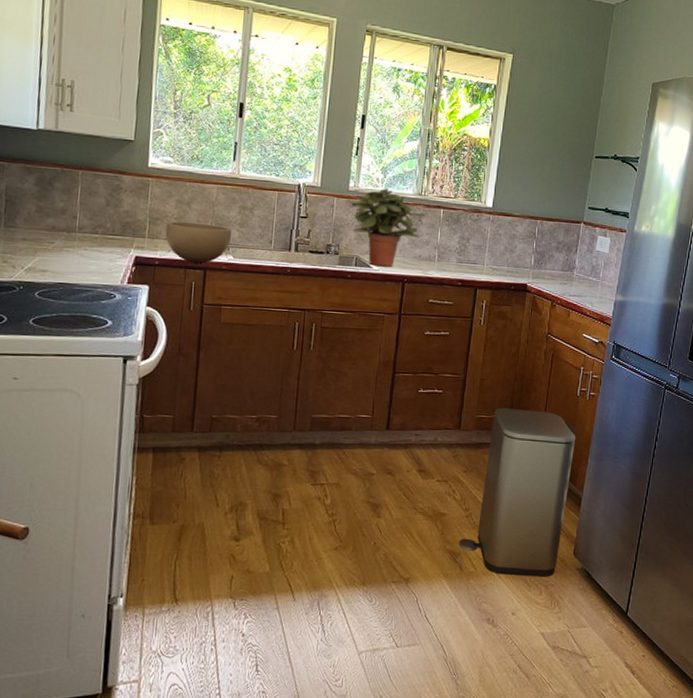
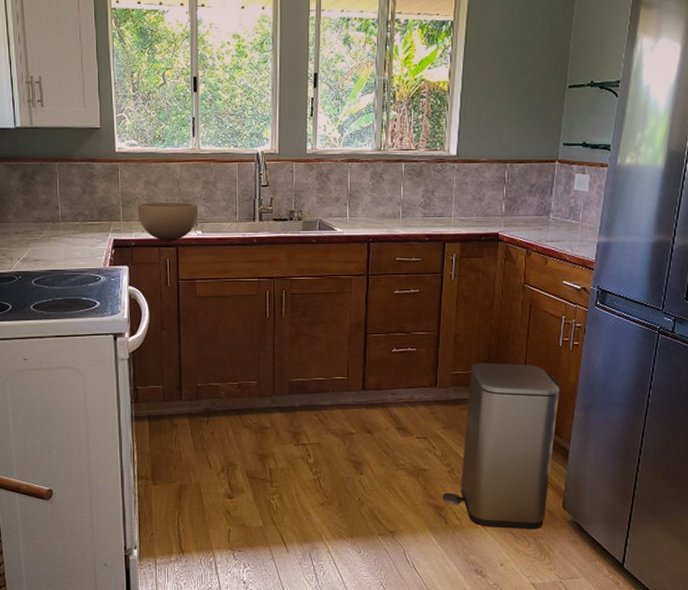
potted plant: present [351,188,426,267] -> none [310,147,387,228]

